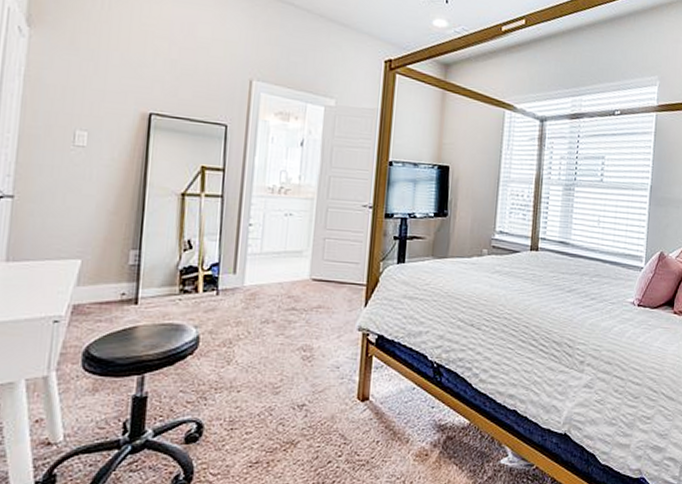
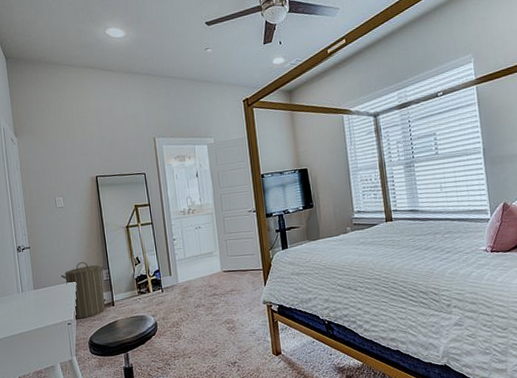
laundry hamper: none [58,233,134,317] -> present [61,262,106,320]

